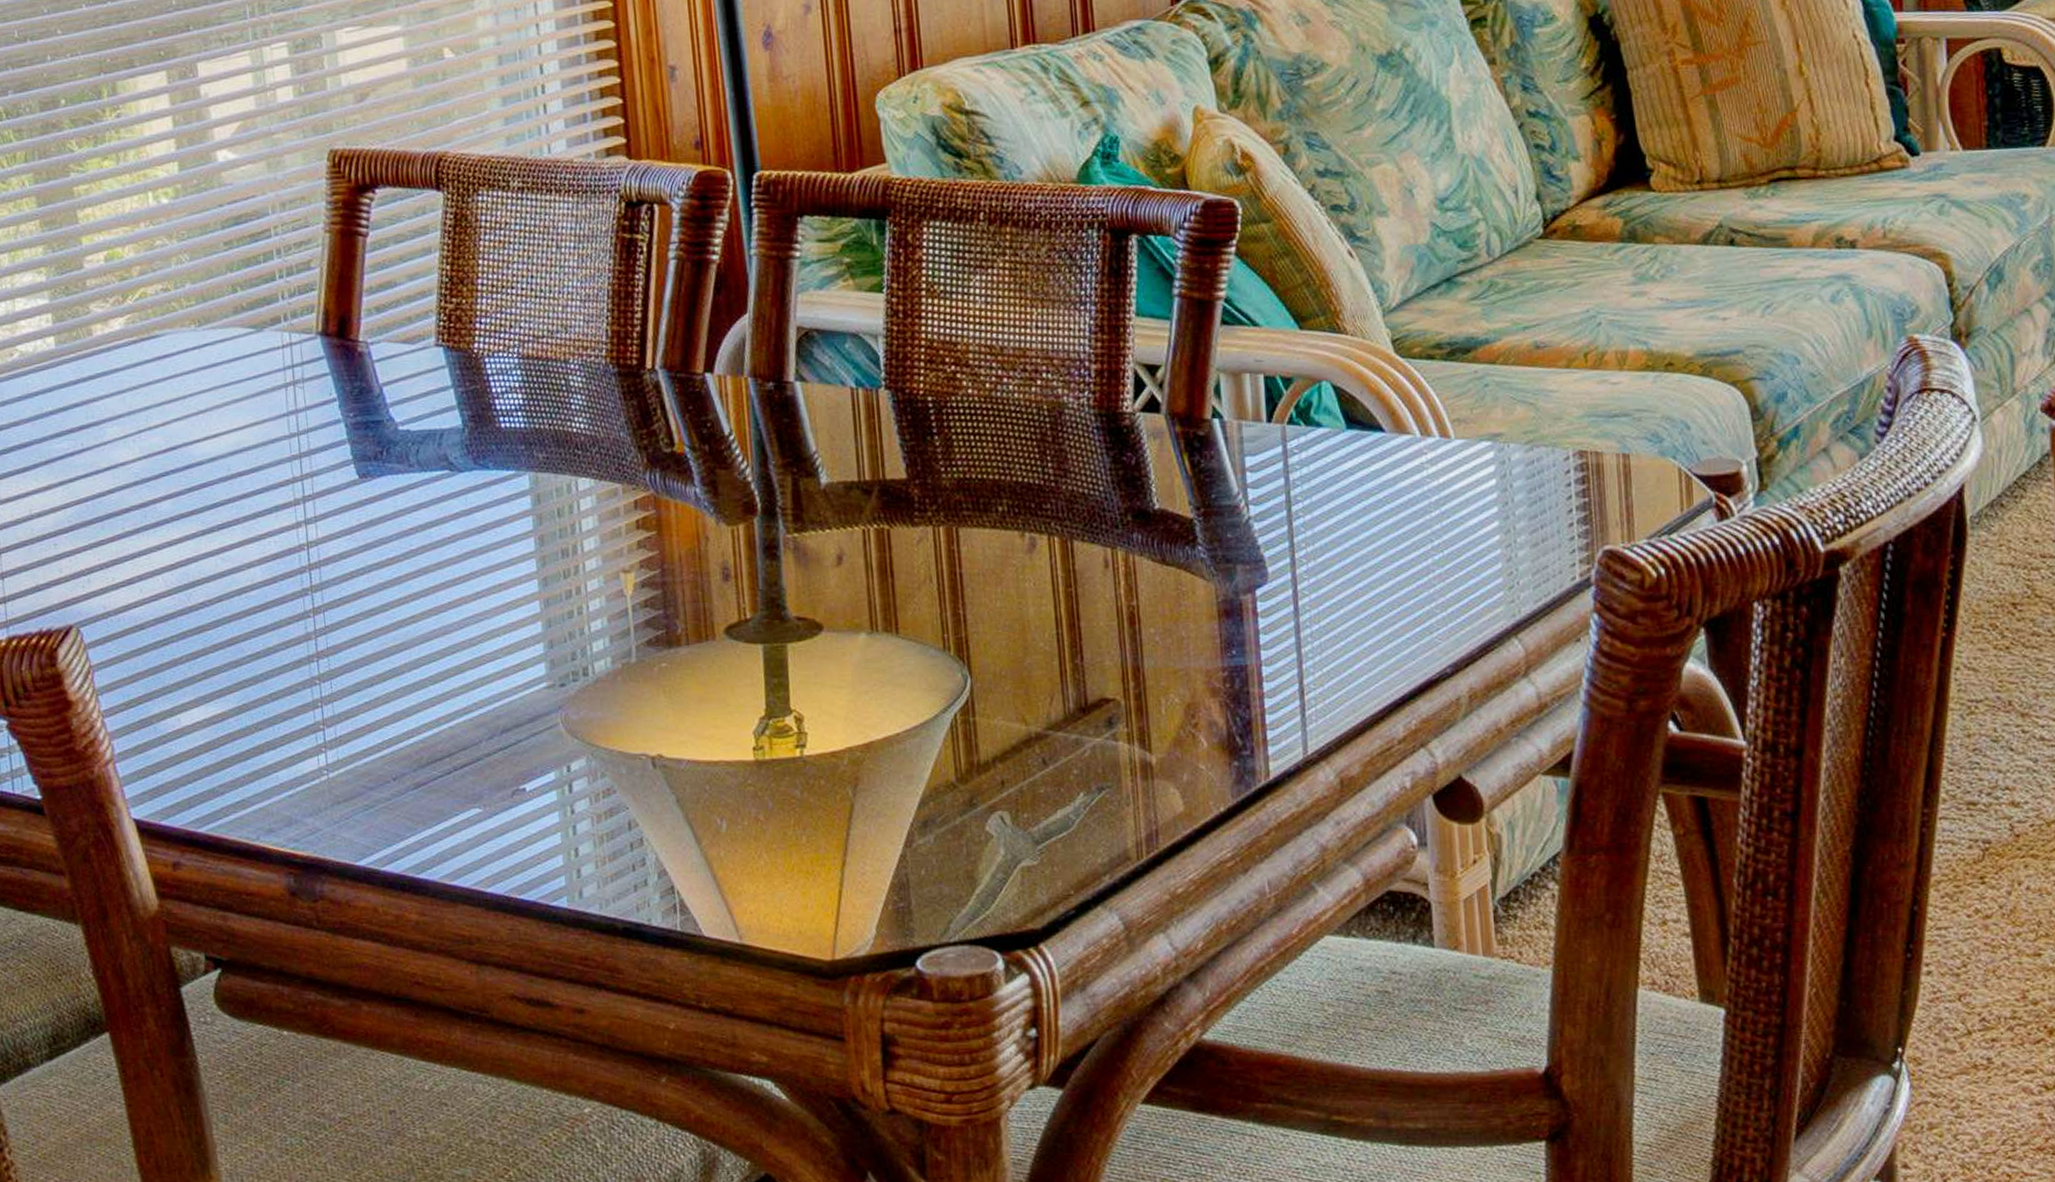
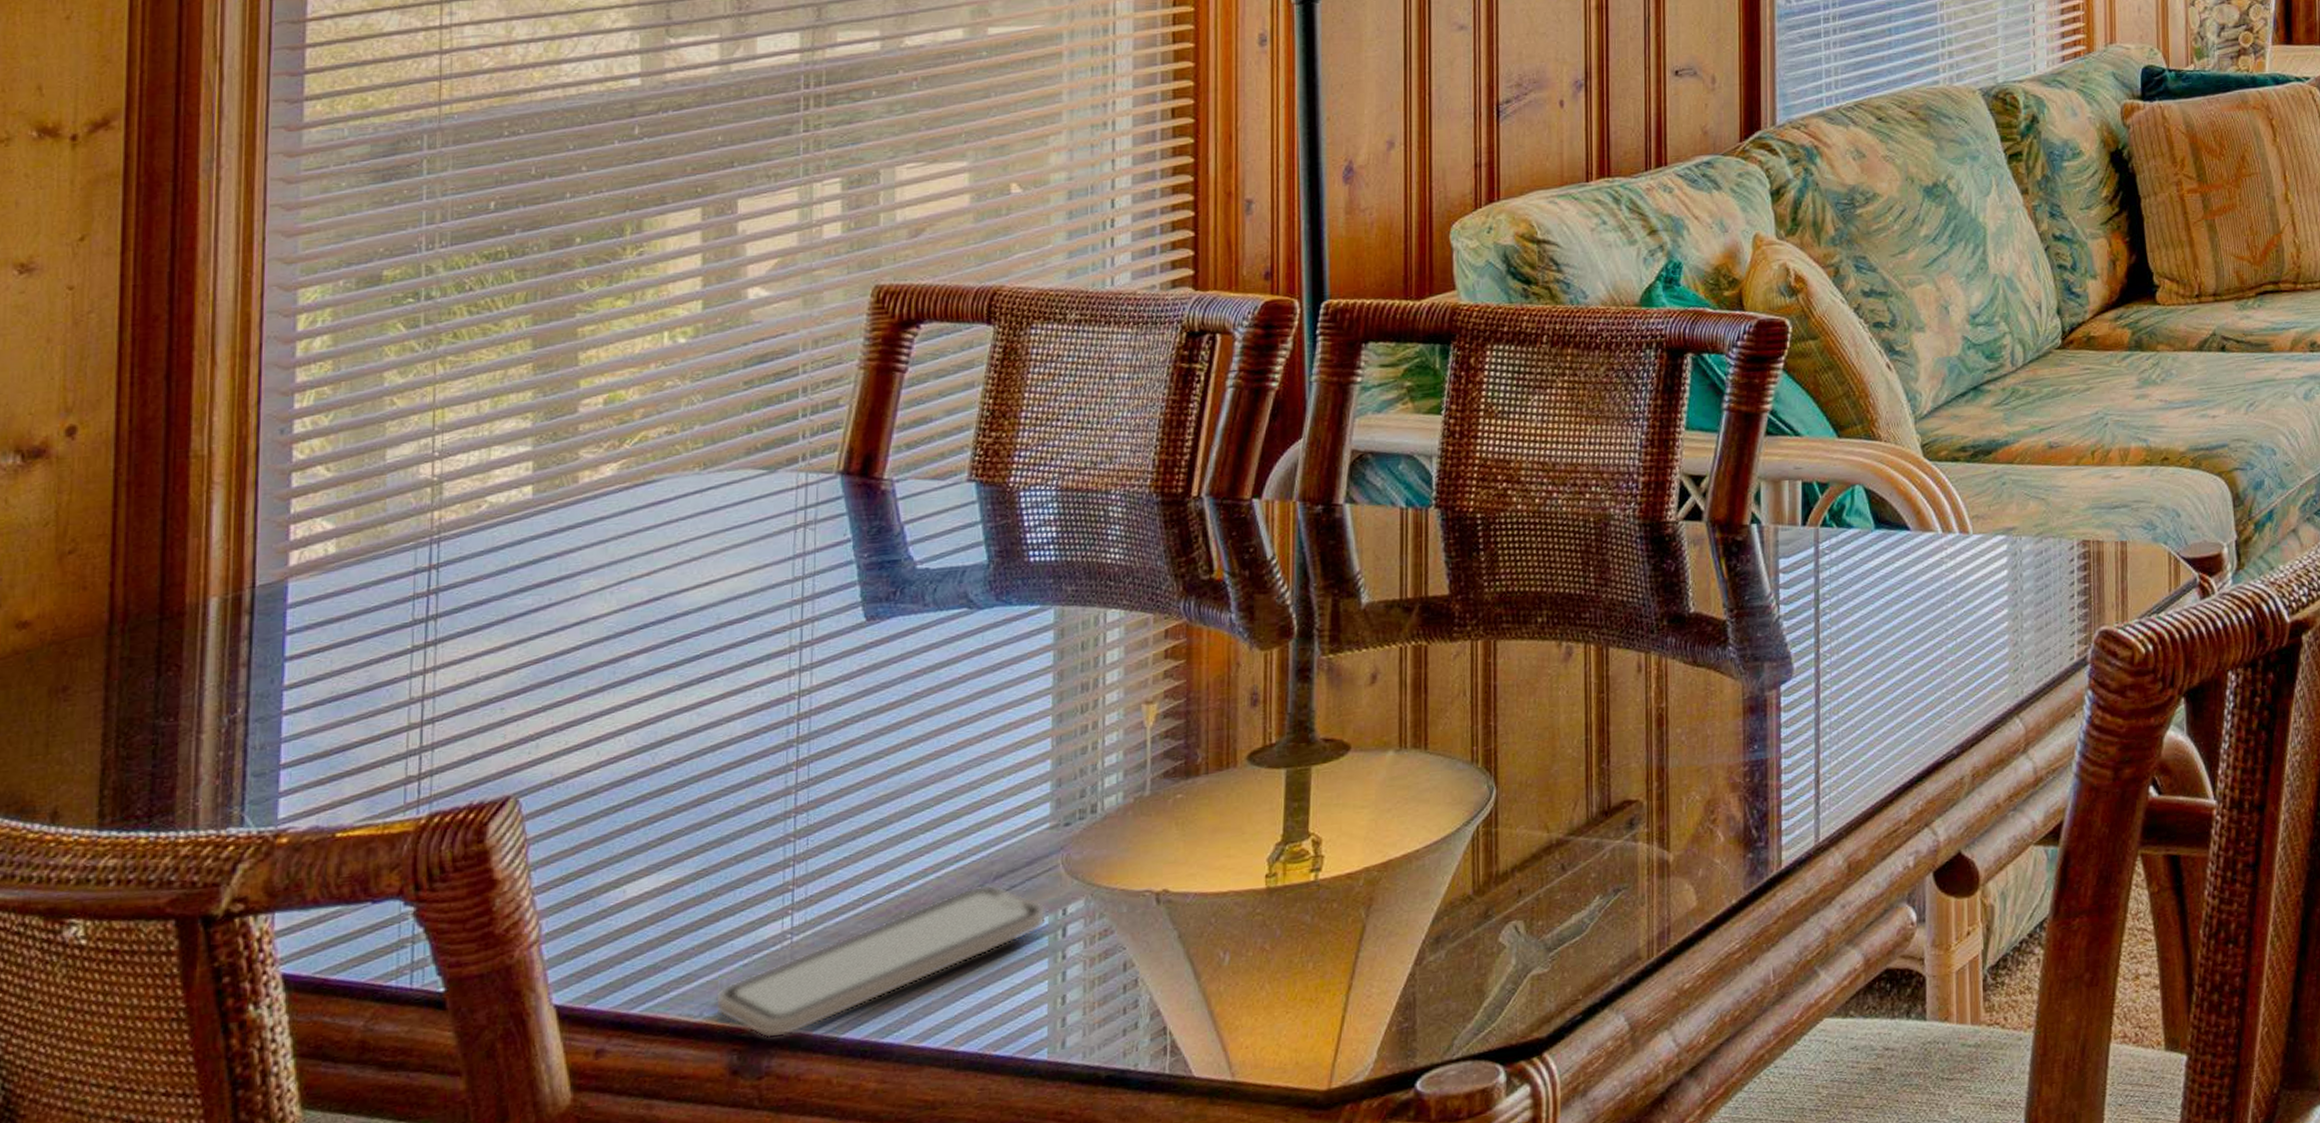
smartphone: none [268,736,554,866] -> present [715,883,1047,1039]

